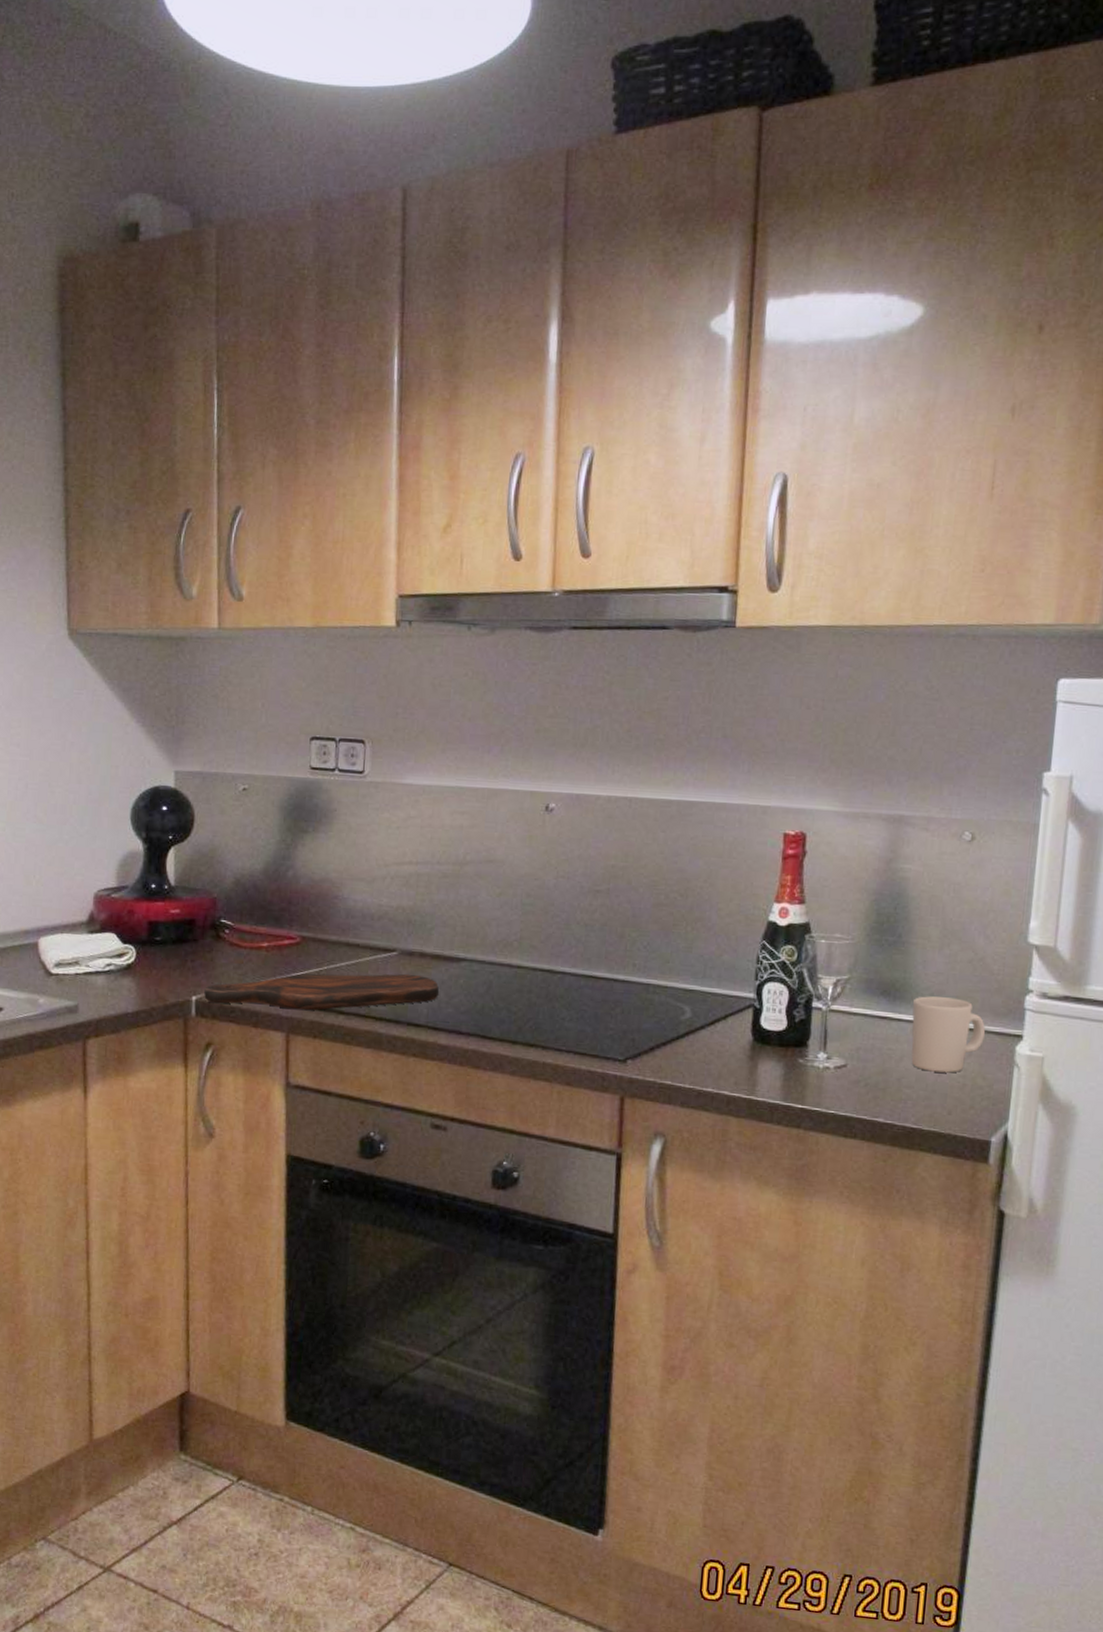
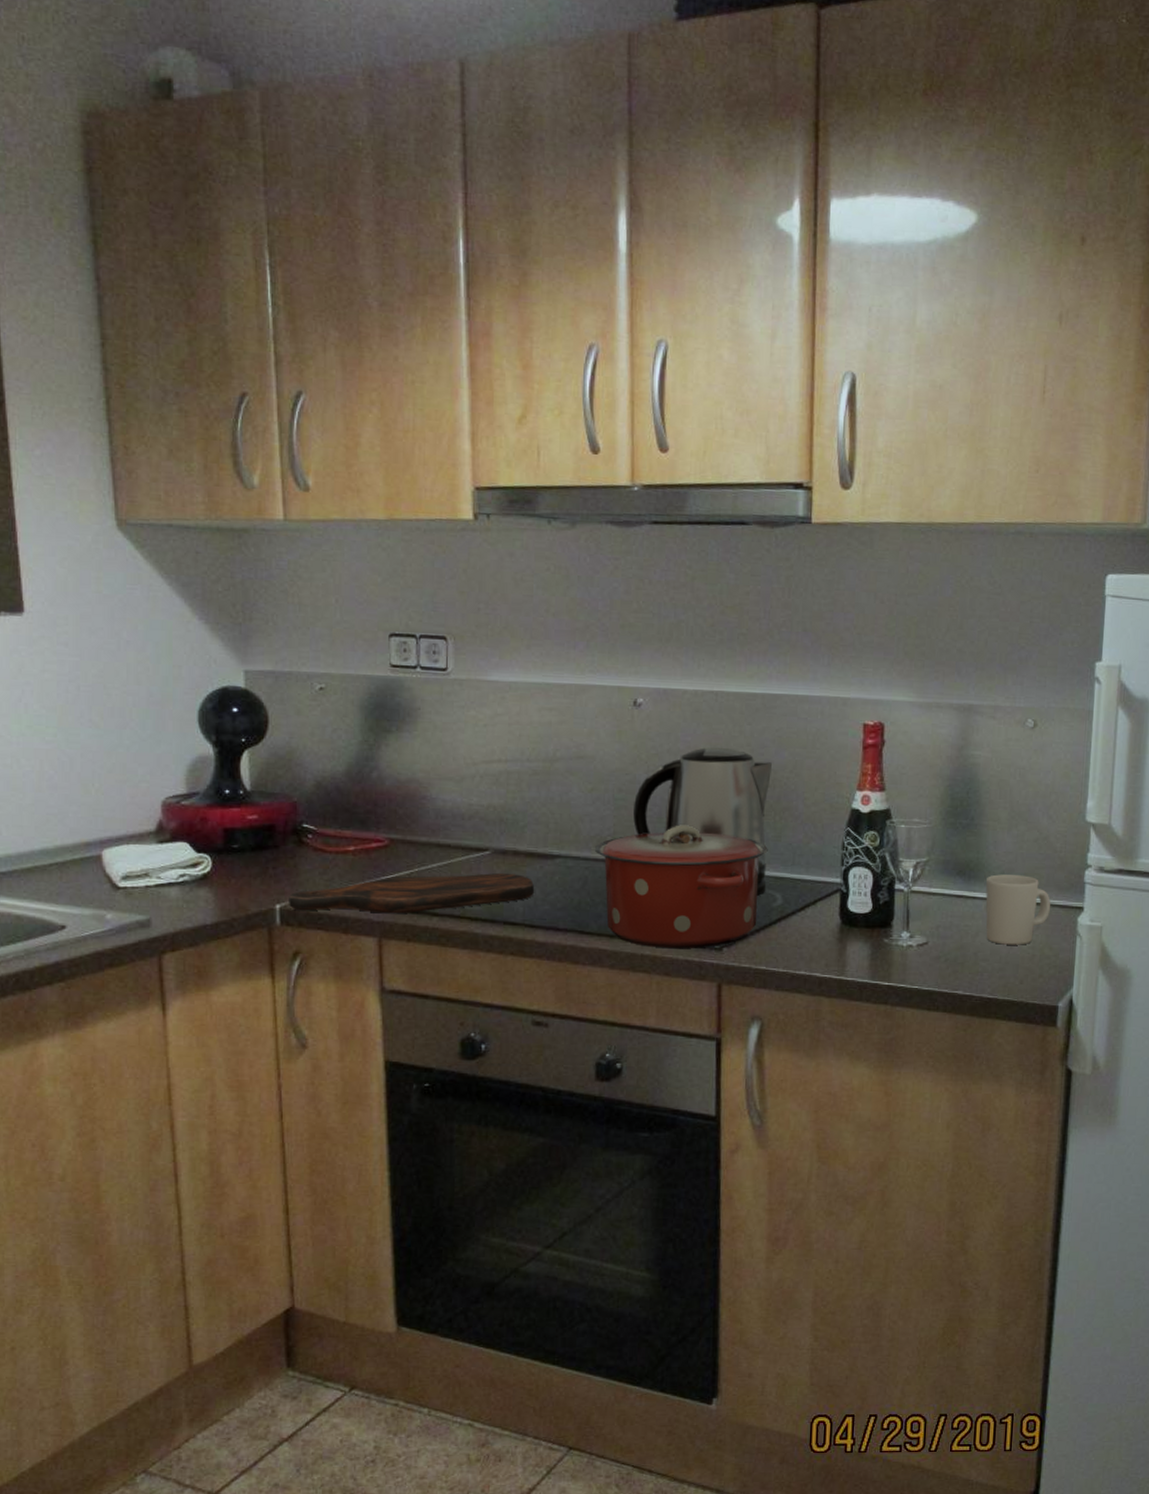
casserole: none [501,932,678,1059] -> present [595,825,768,949]
kettle: none [540,854,685,1008] -> present [632,747,772,896]

